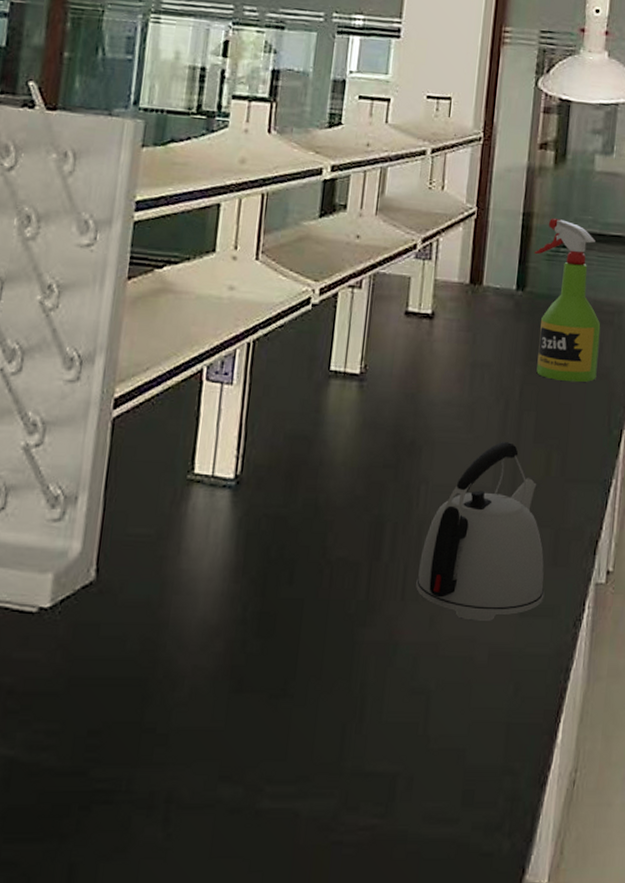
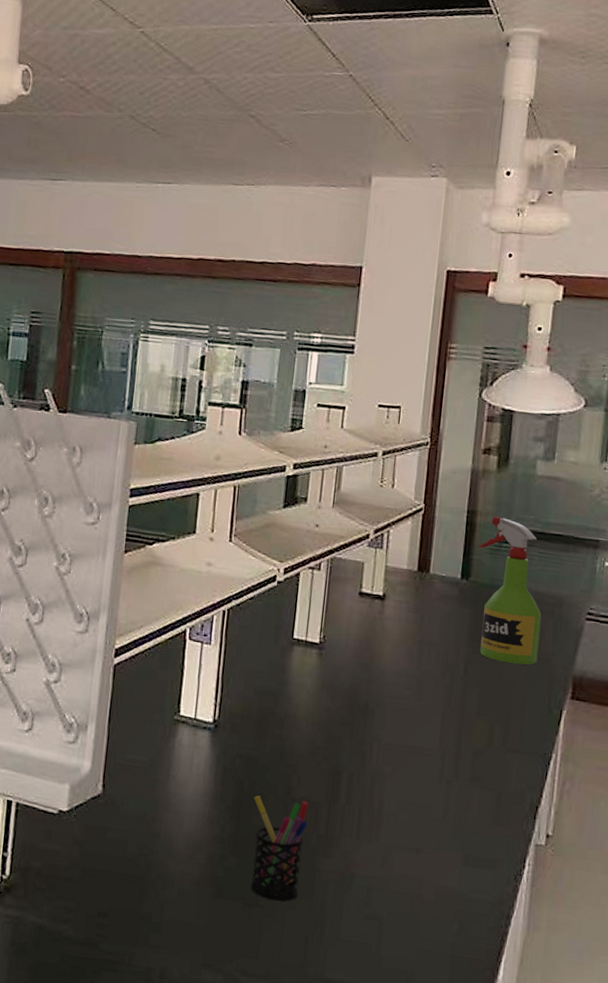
pen holder: none [277,562,347,686] -> present [250,795,309,902]
kettle: present [416,441,545,621] -> none [369,710,487,866]

